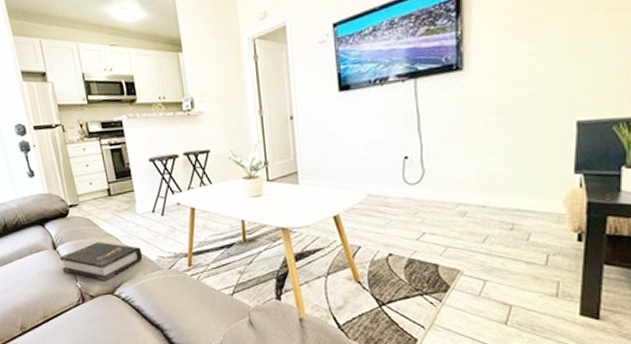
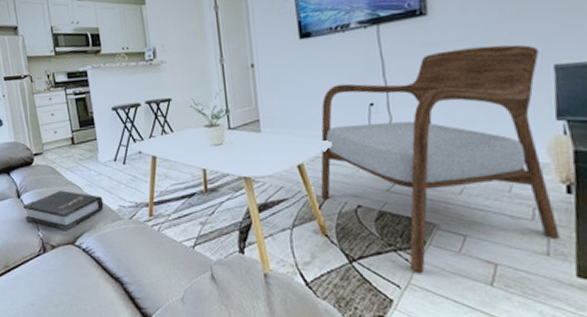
armchair: none [354,101,568,314] -> present [320,44,560,272]

